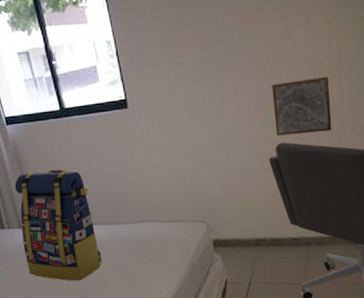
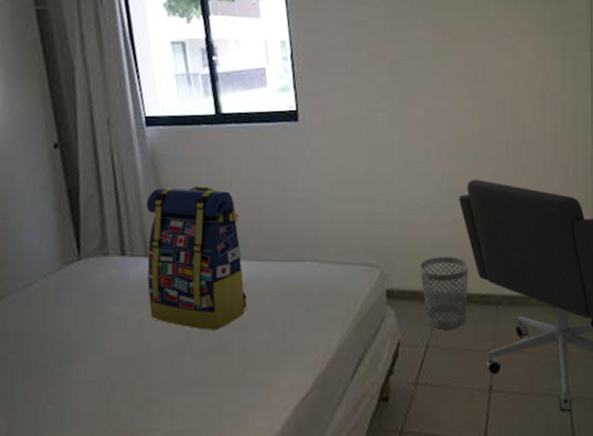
wastebasket: none [239,209,282,269] -> present [419,256,469,330]
wall art: present [272,76,332,136] -> none [467,109,532,172]

